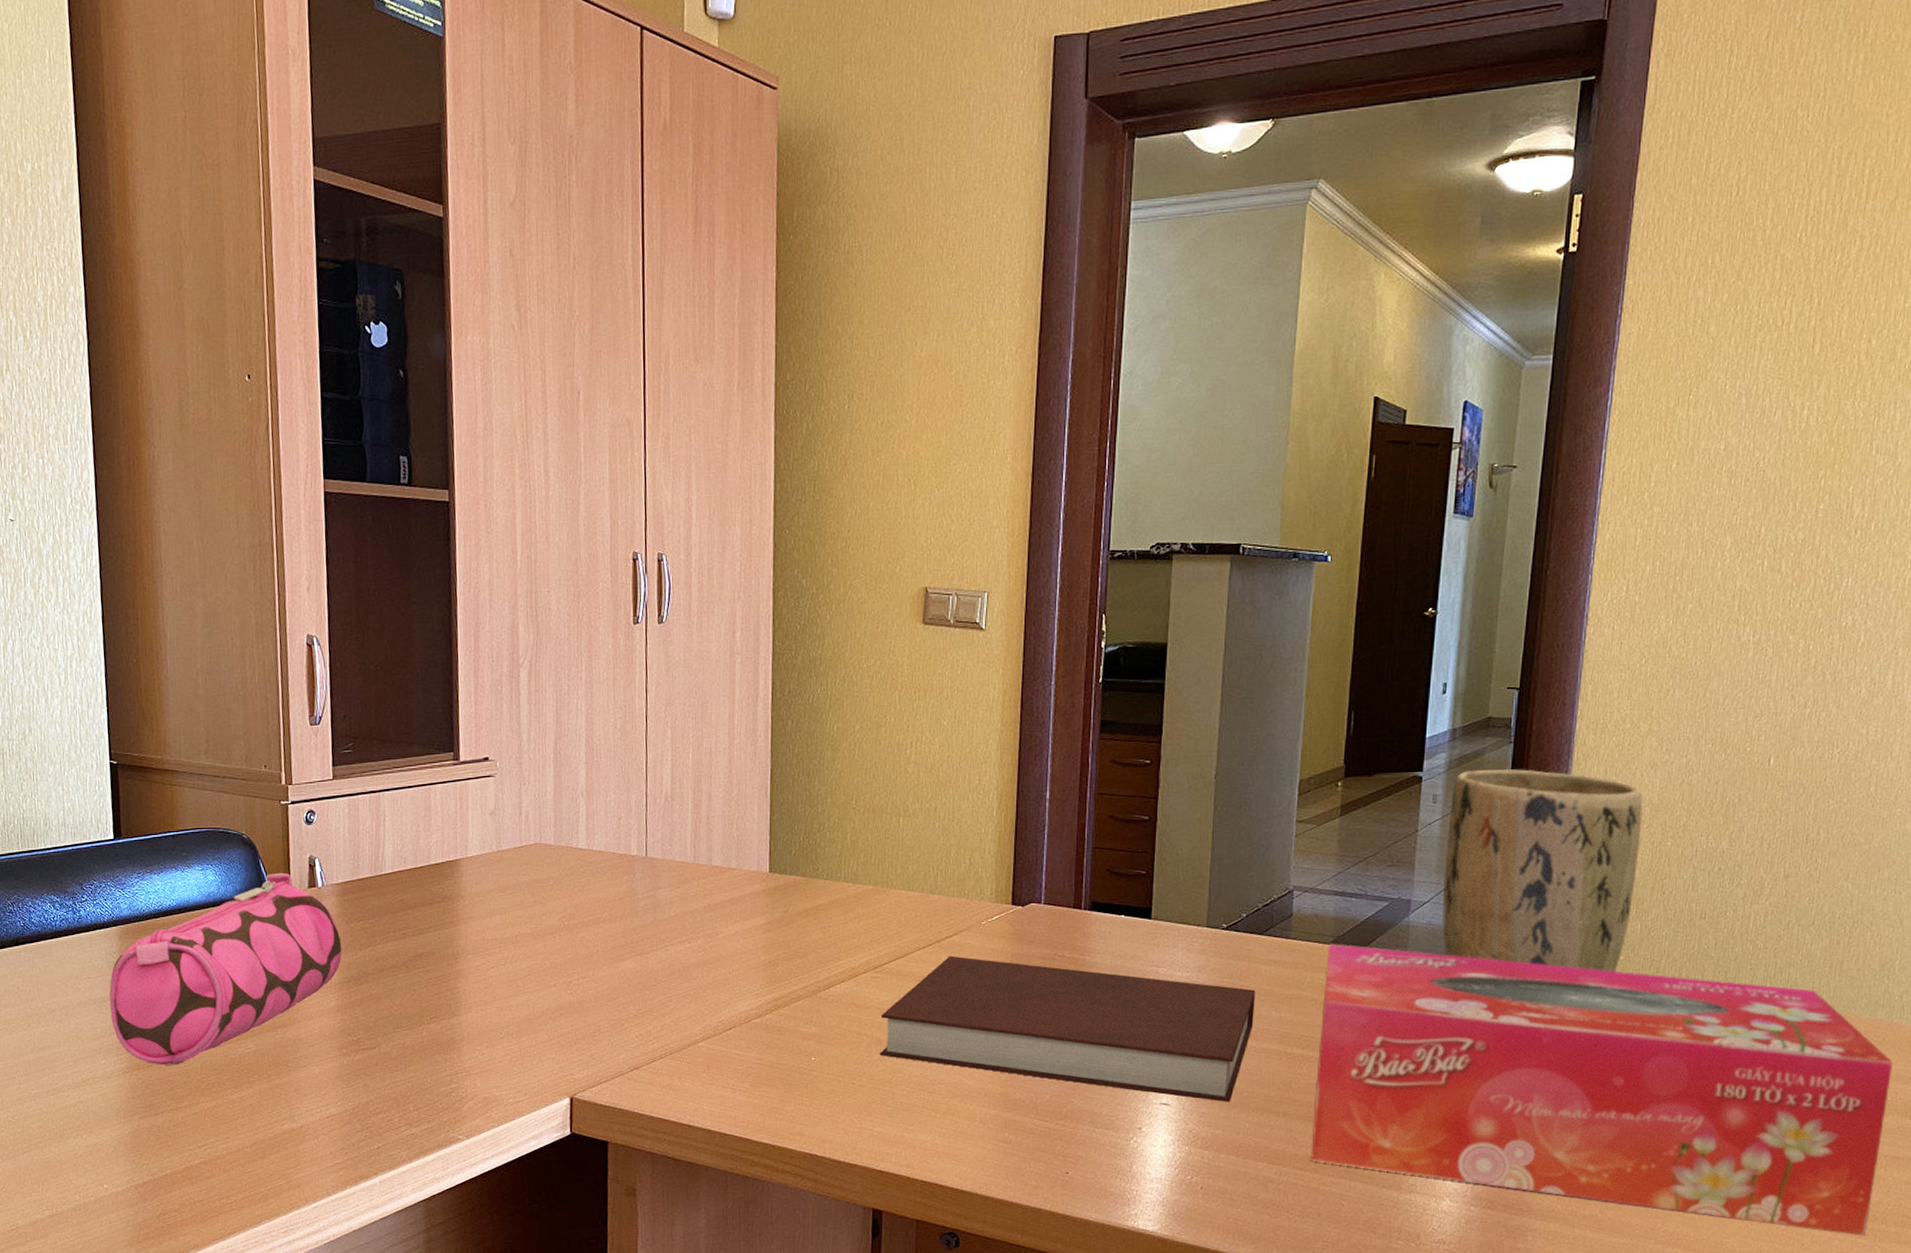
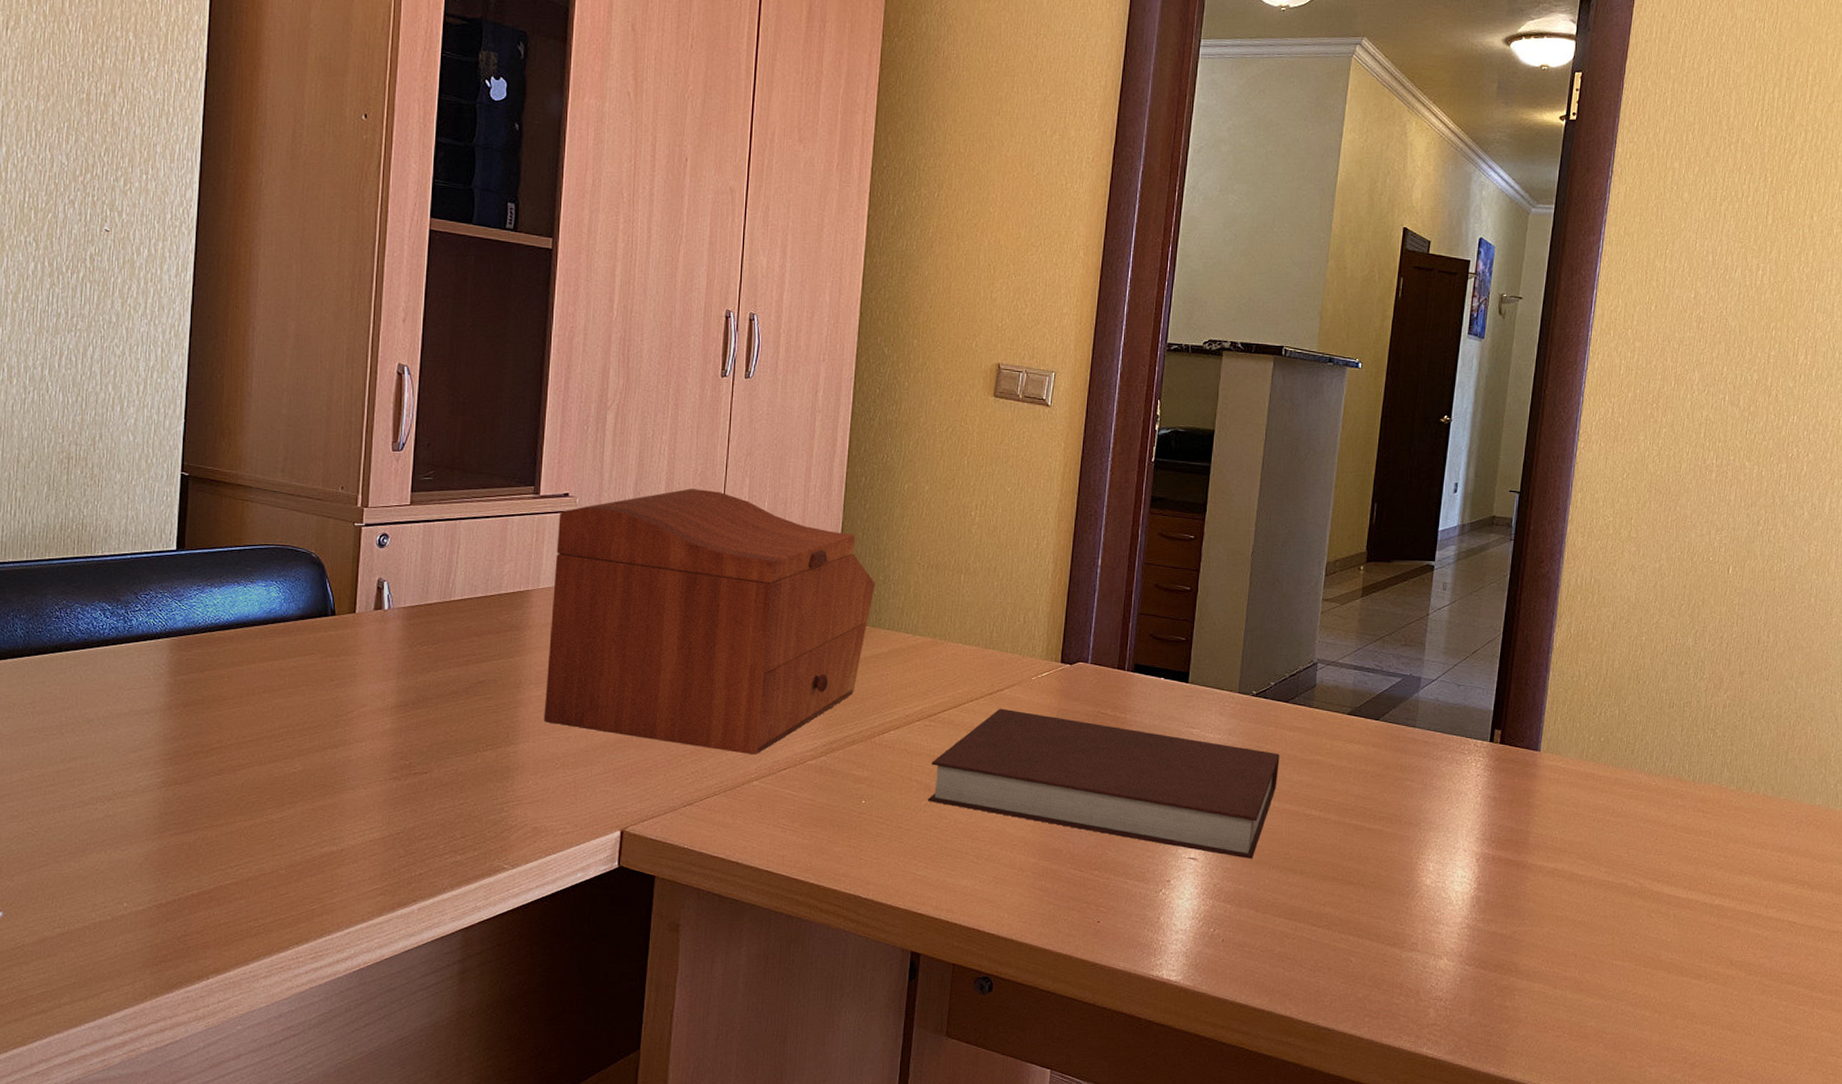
pencil case: present [109,872,342,1065] -> none [152,593,402,782]
sewing box: none [481,744,810,1016] -> present [544,489,875,756]
tissue box: present [1310,944,1893,1236] -> none [1323,714,1829,1003]
plant pot: present [1442,768,1643,972] -> none [1448,563,1623,752]

